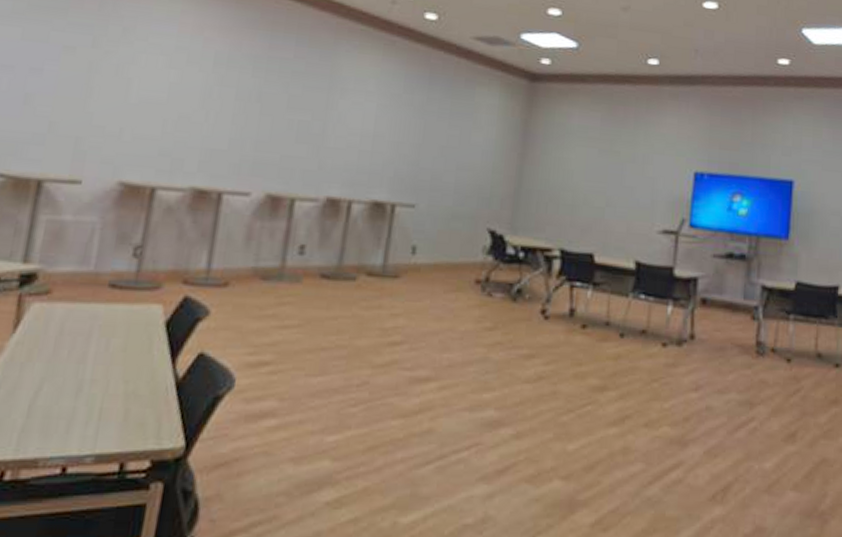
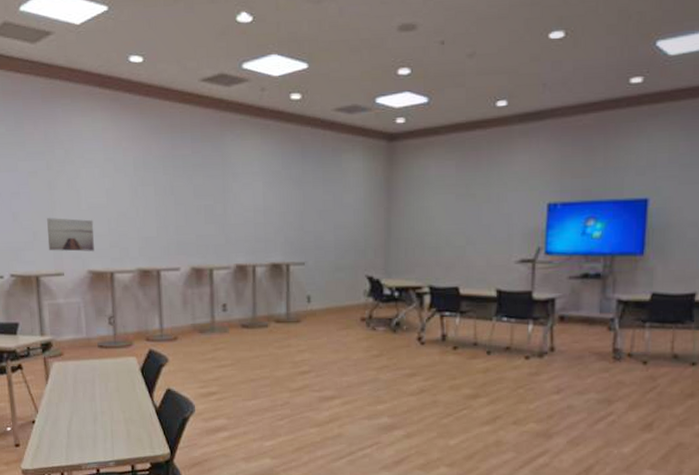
wall art: none [66,106,143,157] -> present [47,217,94,252]

